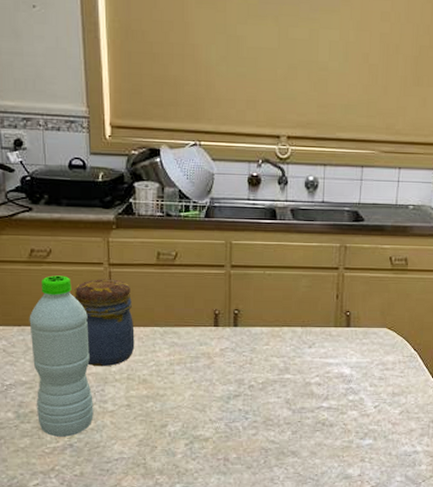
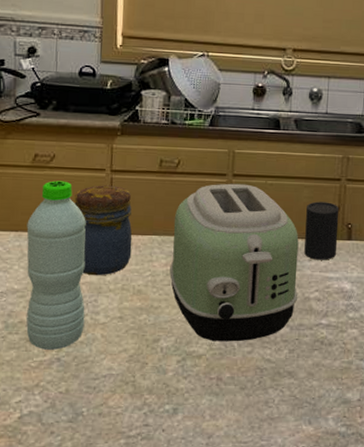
toaster: none [173,274,300,425] -> present [169,183,299,342]
cup: none [304,290,338,347] -> present [304,201,340,260]

